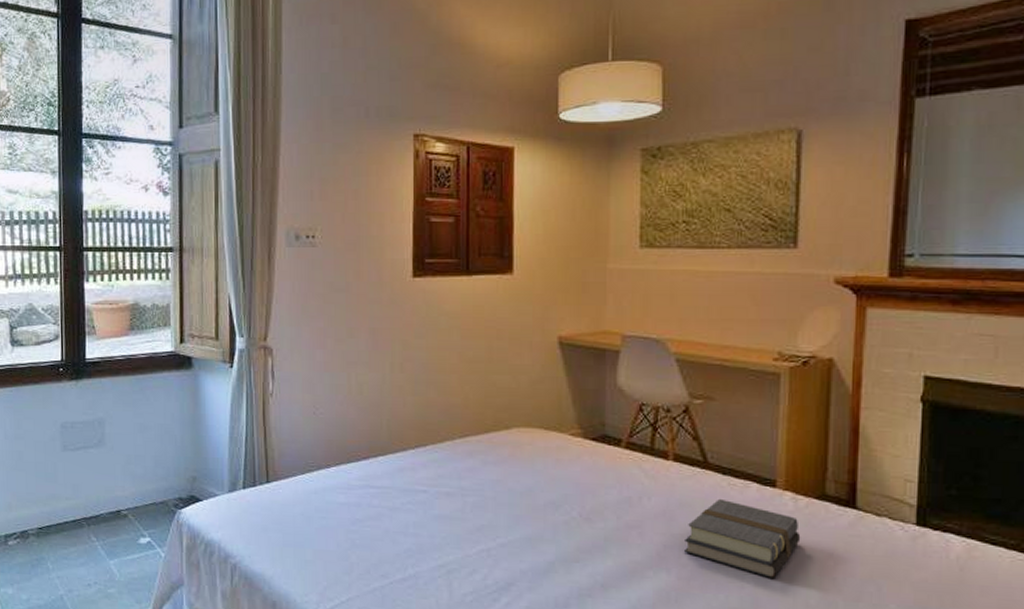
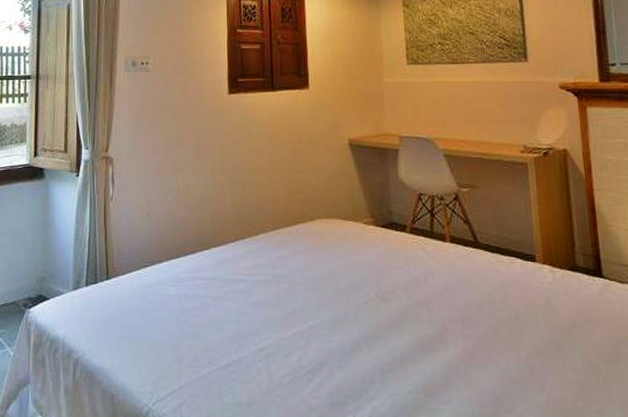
book: present [685,498,801,578] -> none [466,274,562,345]

